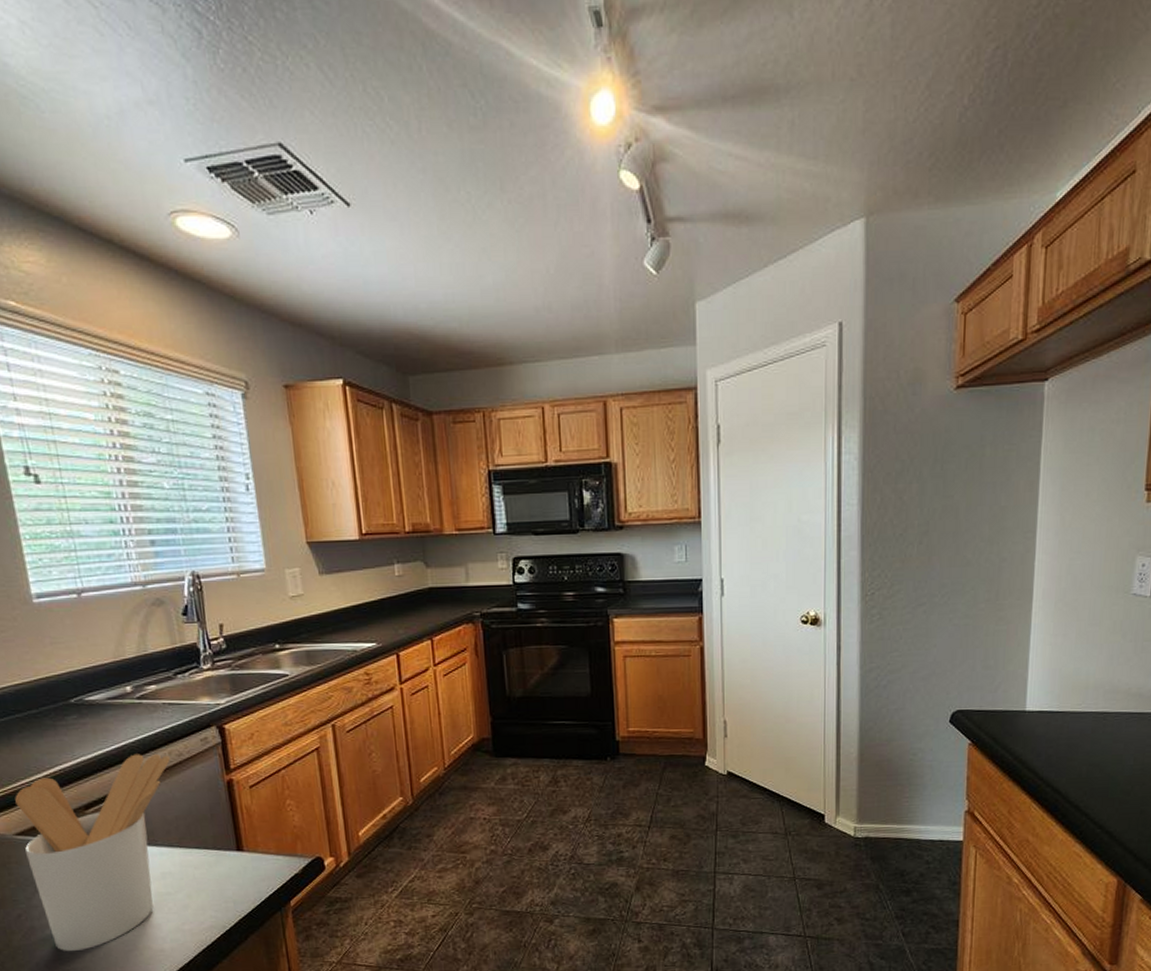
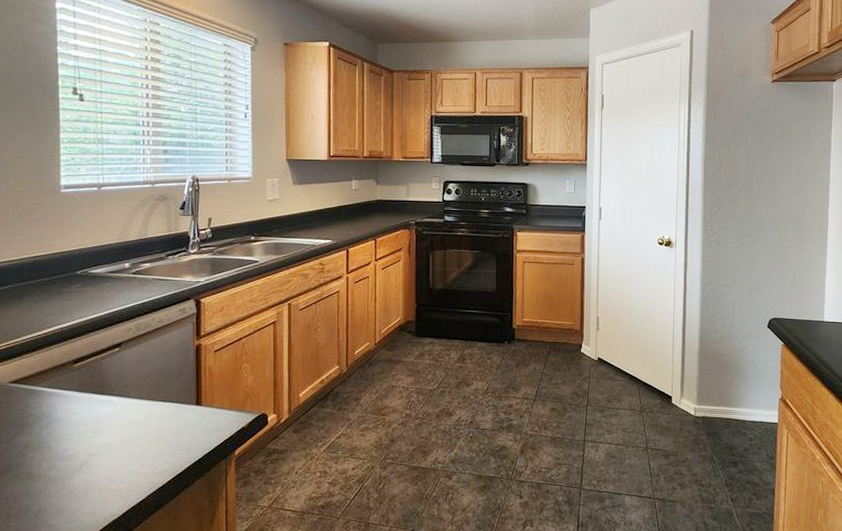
utensil holder: present [15,753,170,952] -> none [15,319,152,489]

